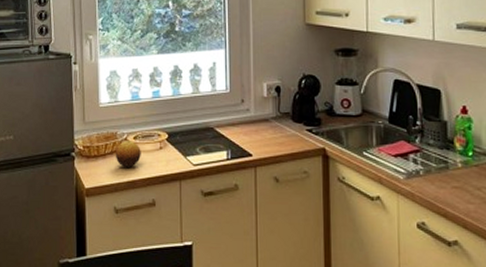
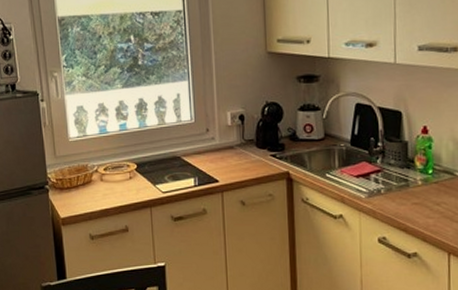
fruit: present [115,141,141,167] -> none [87,172,112,197]

